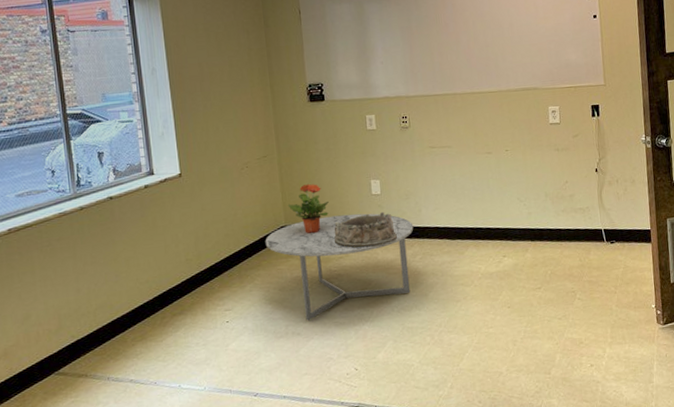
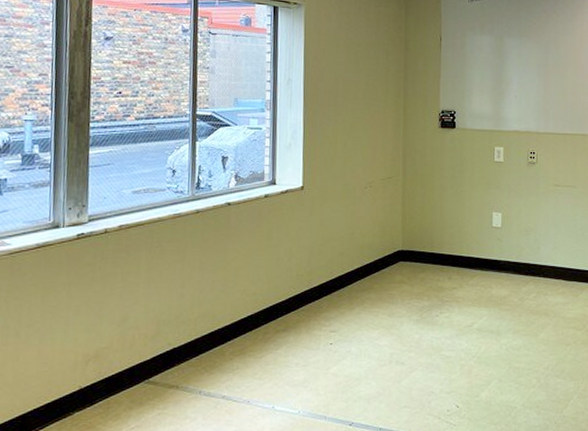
coffee table: present [265,213,414,321] -> none [379,244,531,350]
potted plant: present [287,183,329,234] -> none [406,209,448,260]
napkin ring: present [334,211,398,248] -> none [450,245,514,280]

